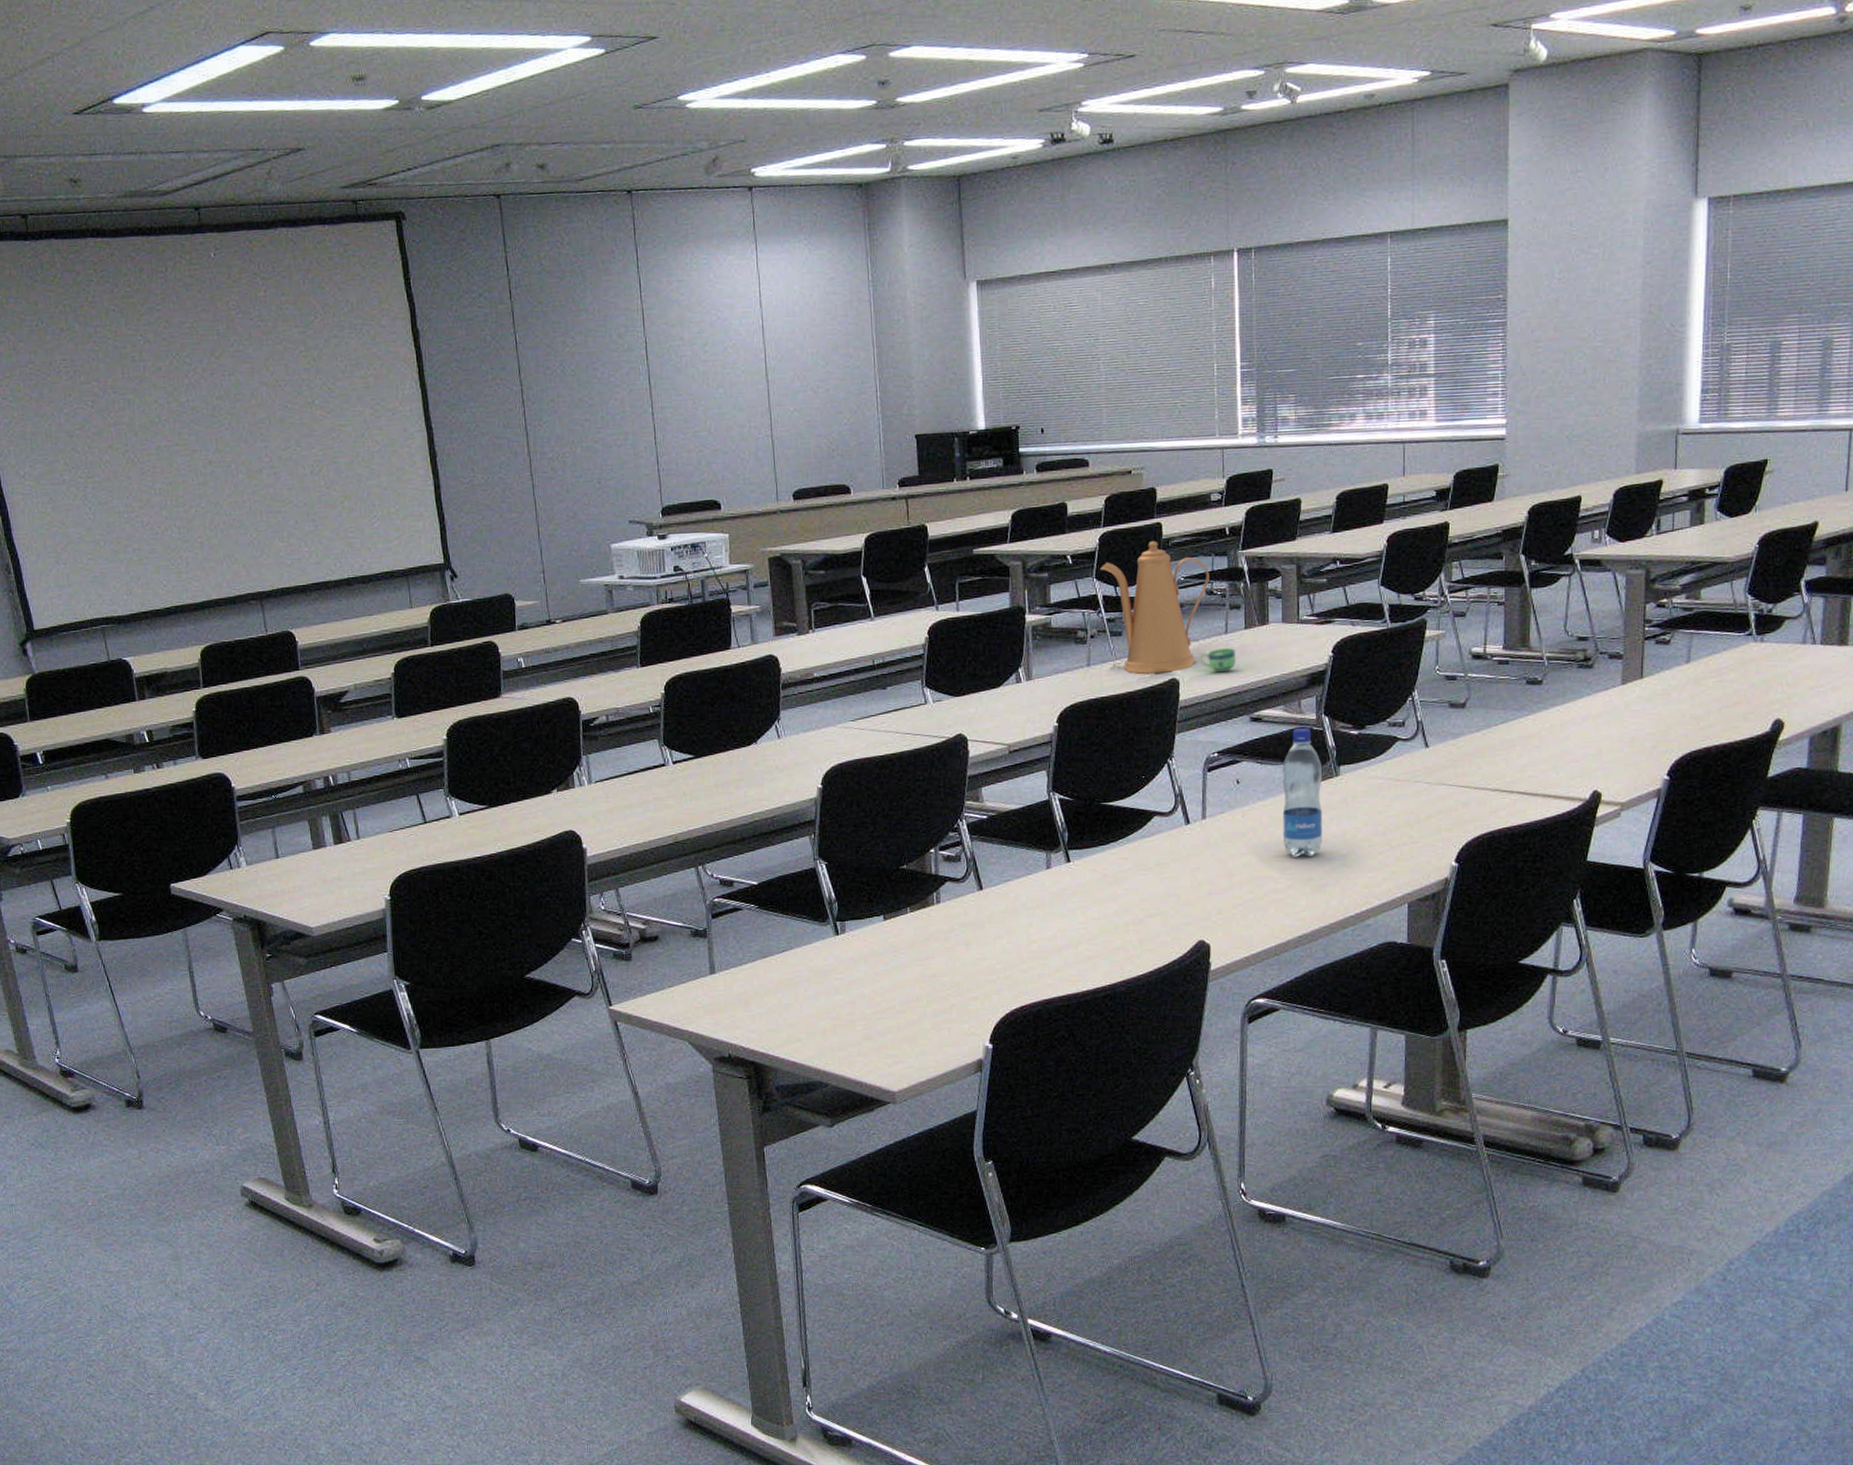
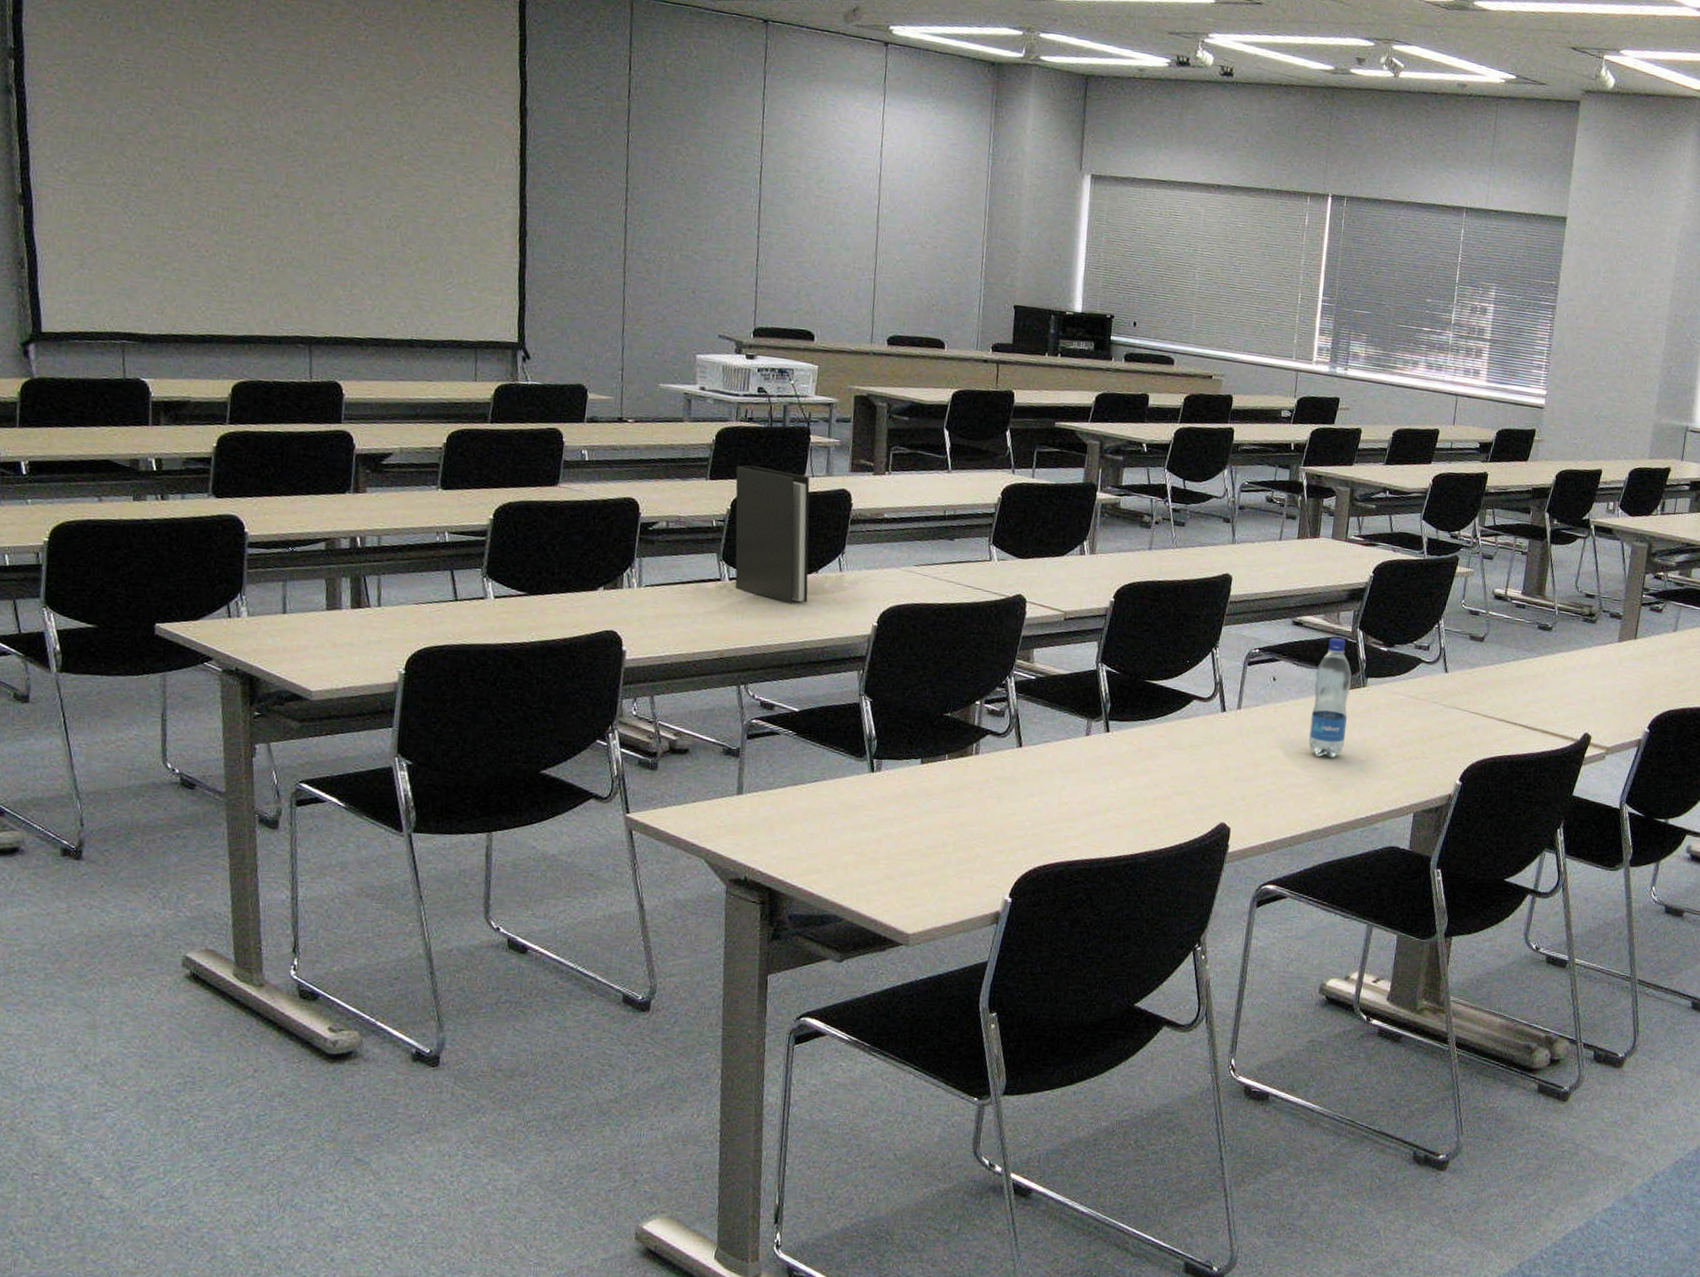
binder: none [664,646,751,779] -> present [735,465,810,604]
coffee pot: present [1100,540,1210,674] -> none [1172,443,1272,568]
cup: present [1199,648,1236,673] -> none [1252,553,1287,576]

